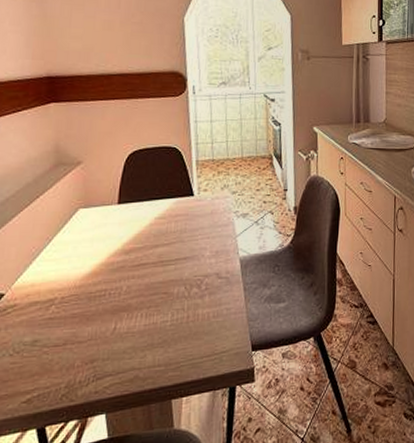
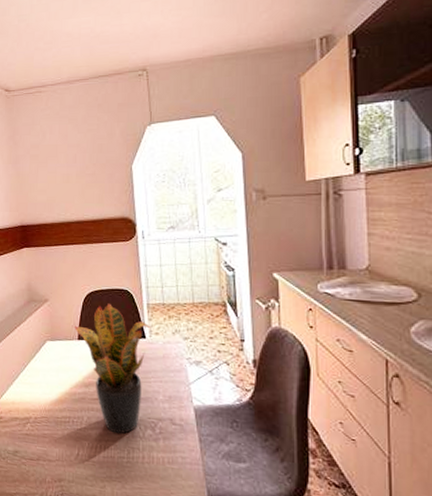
potted plant: none [113,162,200,298] -> present [74,303,151,434]

